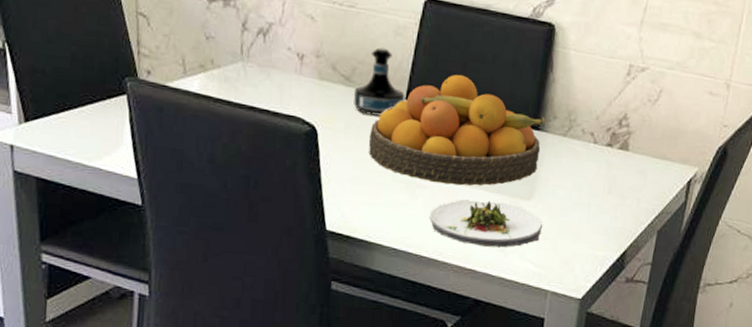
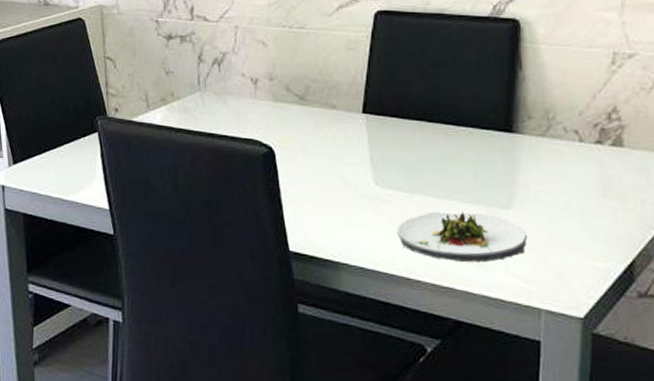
tequila bottle: present [354,47,405,116] -> none [309,64,362,132]
fruit bowl: present [369,74,546,186] -> none [327,82,520,198]

